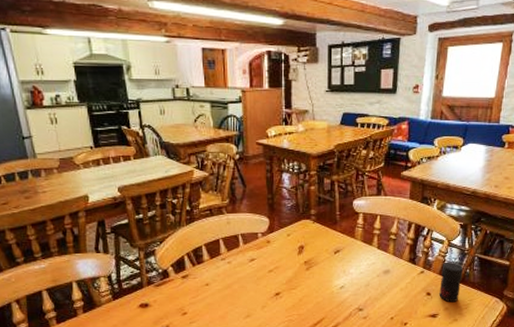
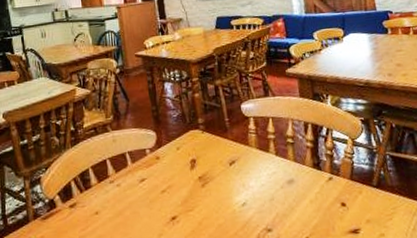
jar: present [439,262,463,303] -> none [352,163,380,213]

